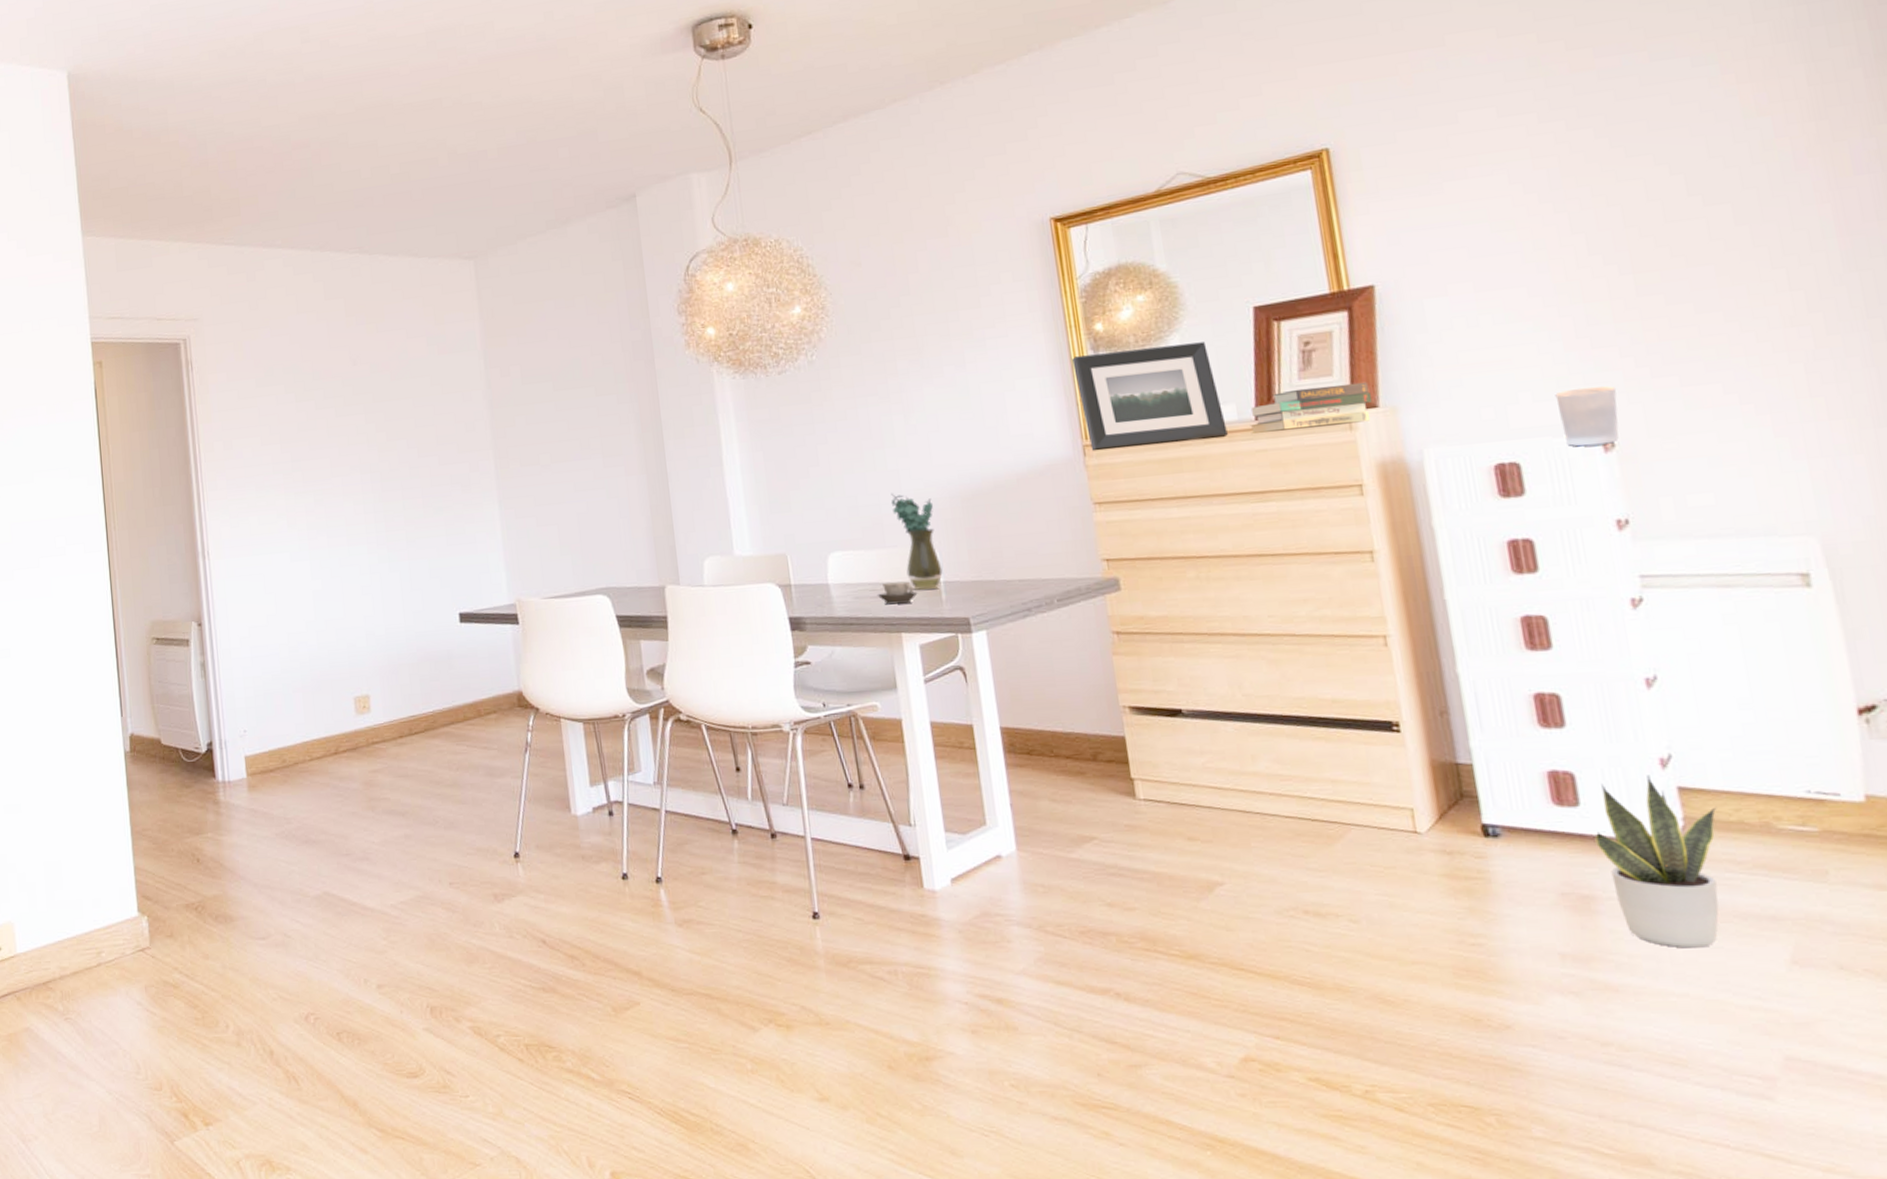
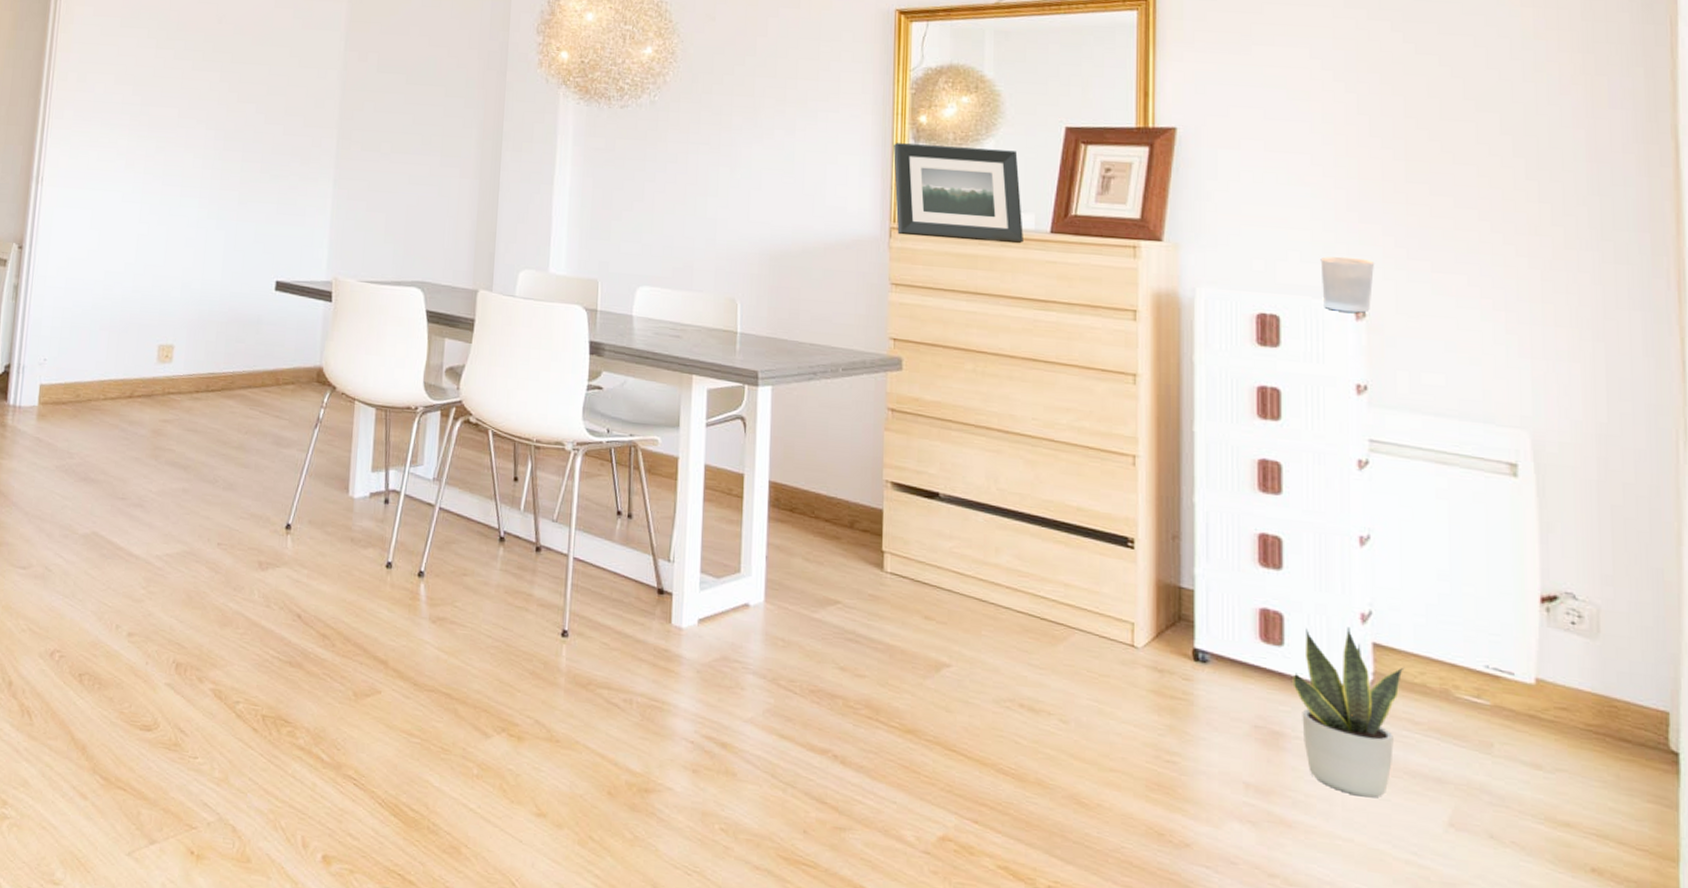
cup: present [877,581,918,605] -> none [676,324,714,348]
vase: present [891,493,943,590] -> none [705,239,744,338]
books: present [1250,381,1373,435] -> none [1044,210,1158,253]

